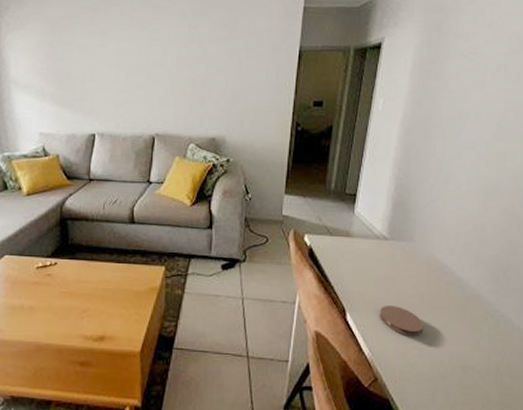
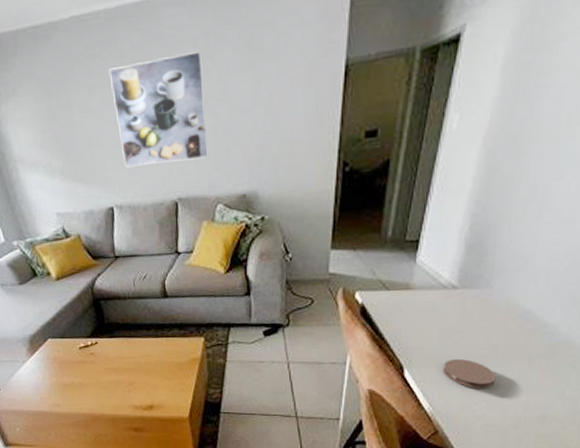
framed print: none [109,21,189,104] -> present [108,51,210,168]

